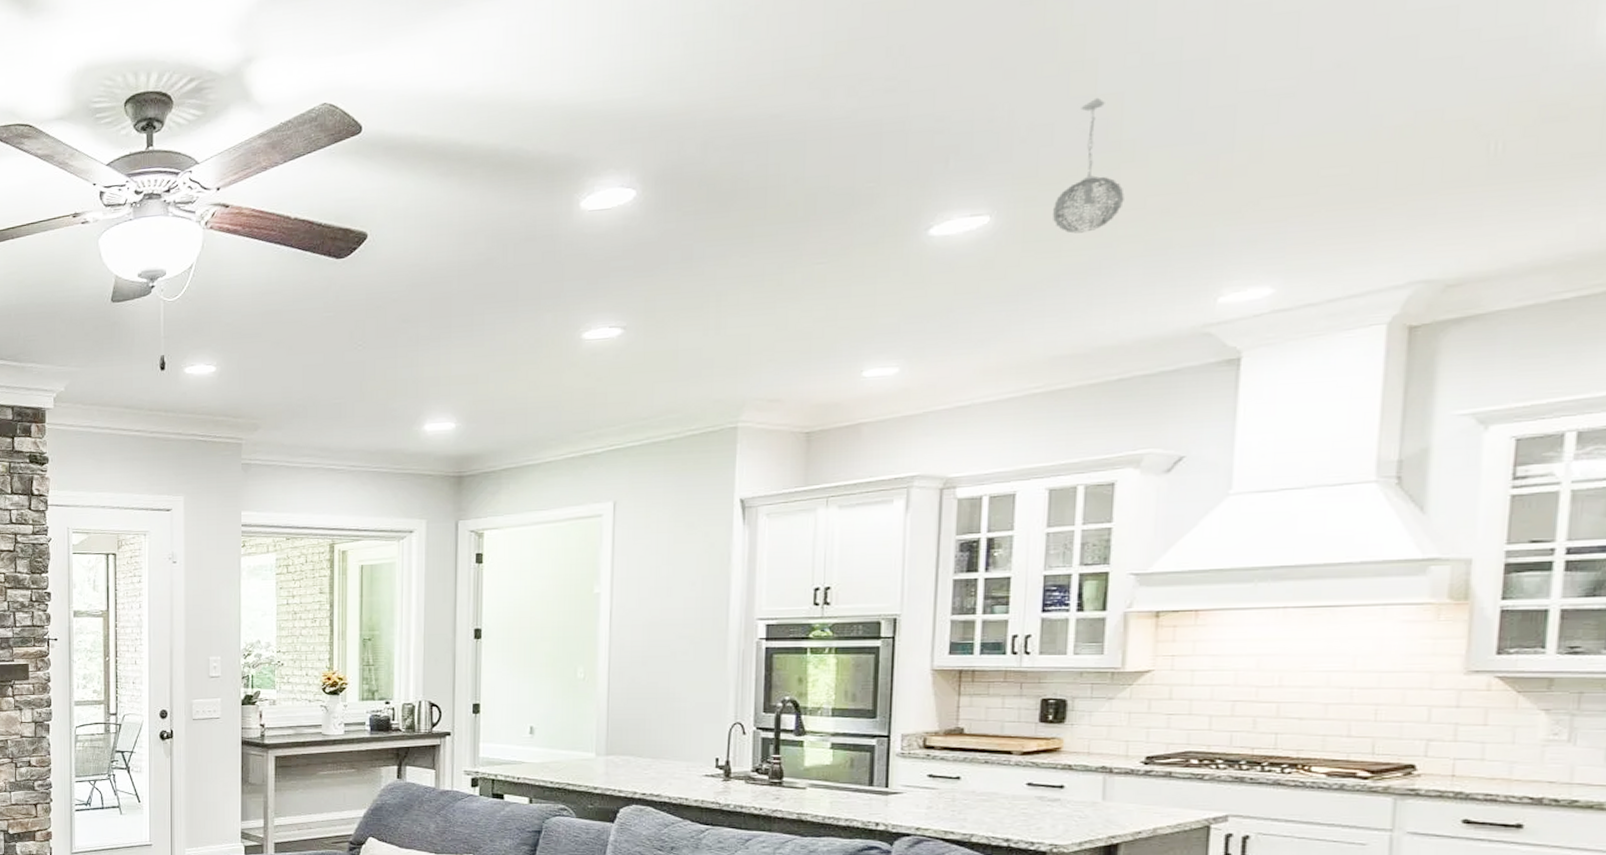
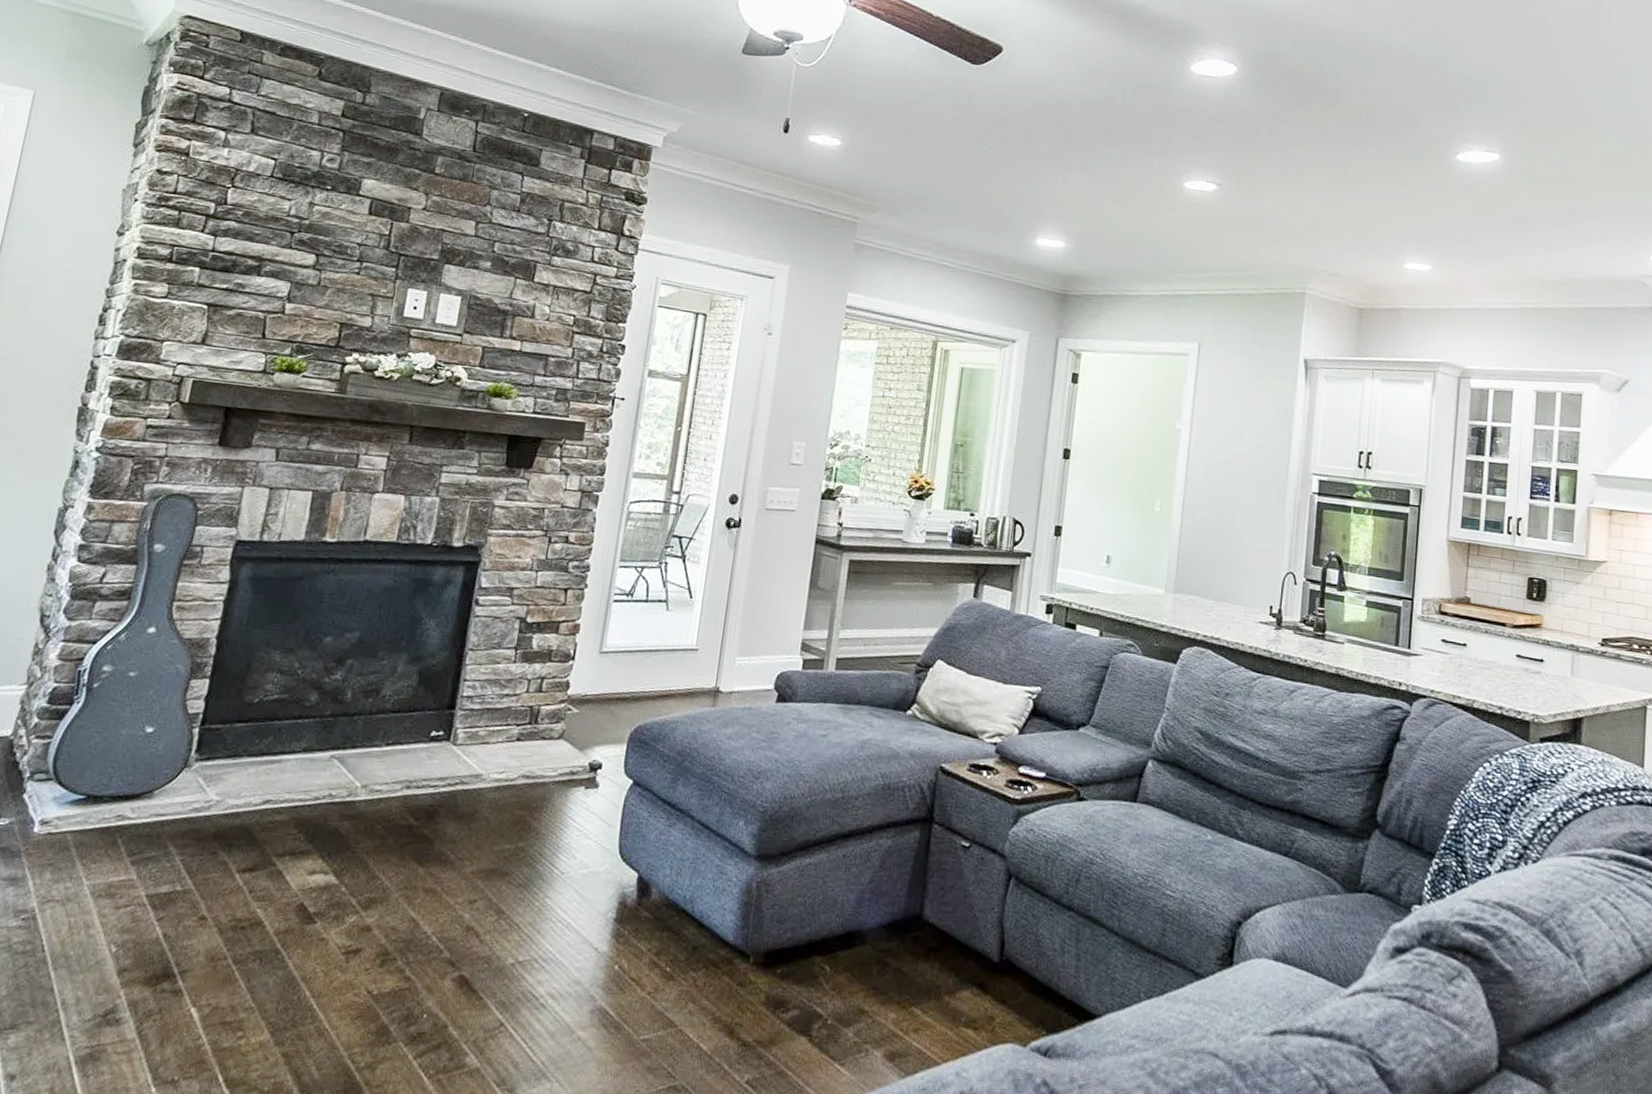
pendant light: present [1052,97,1124,234] -> none [1542,80,1590,184]

